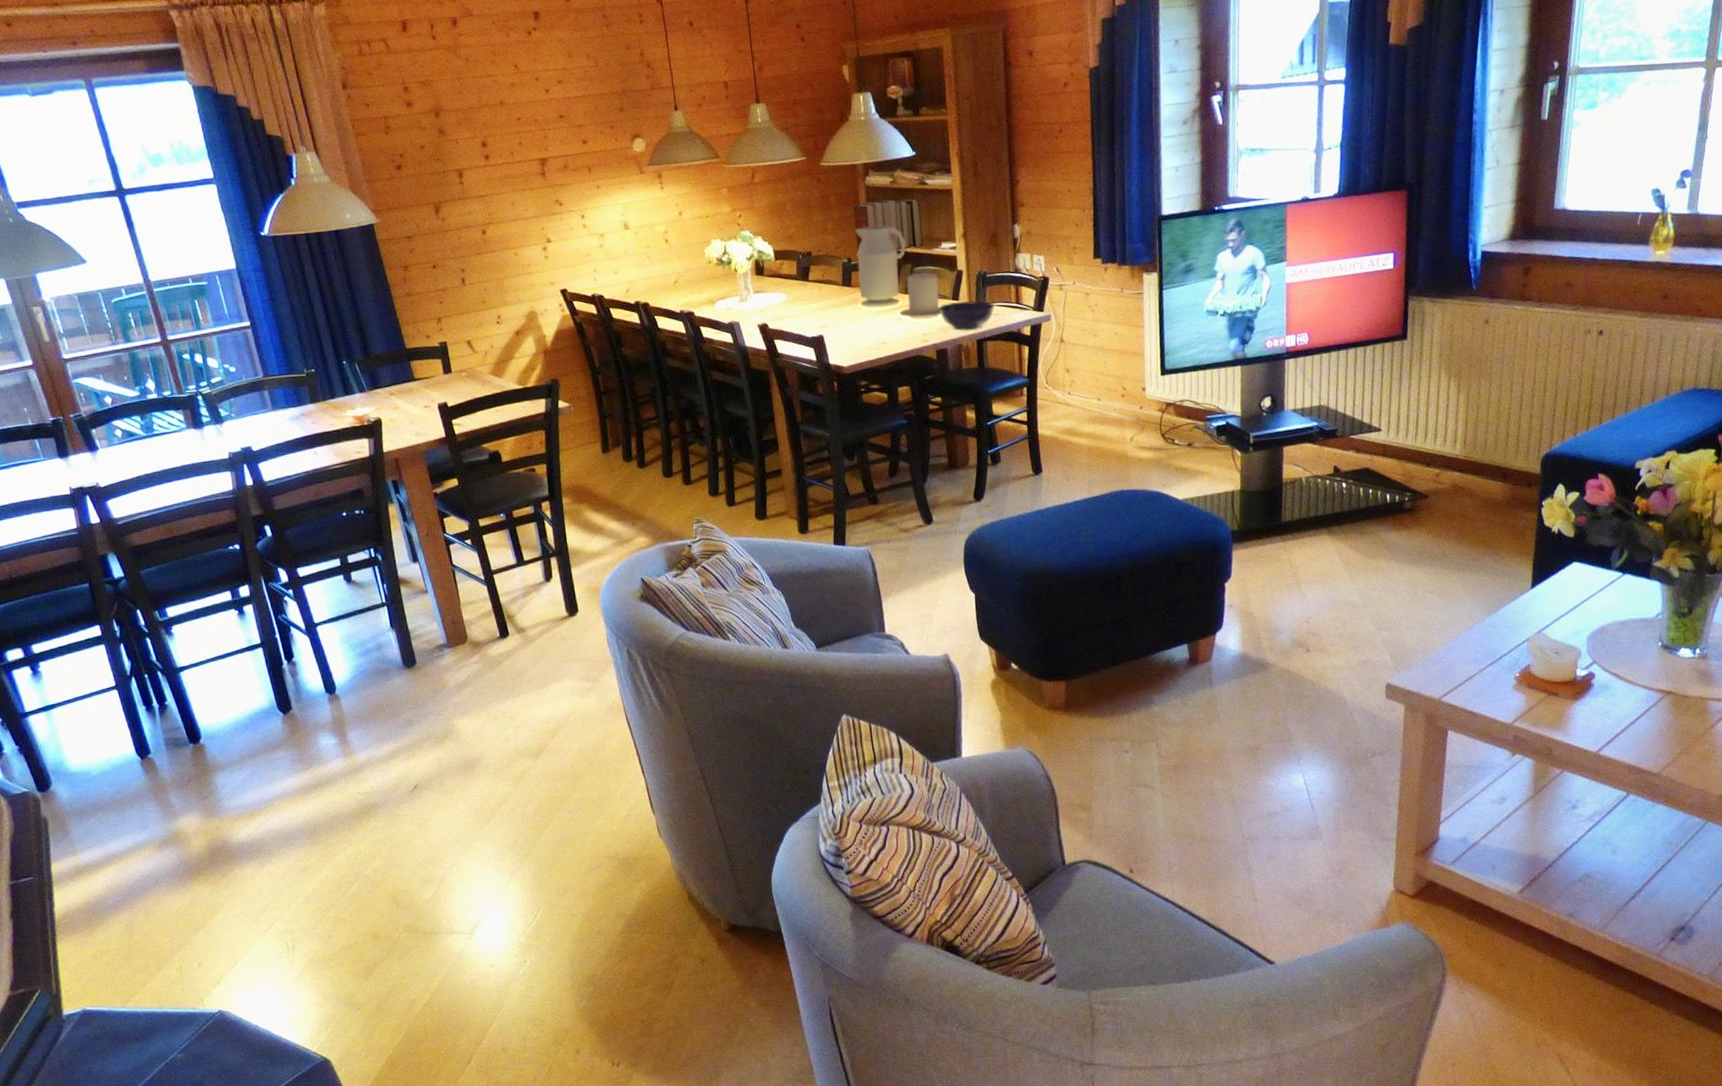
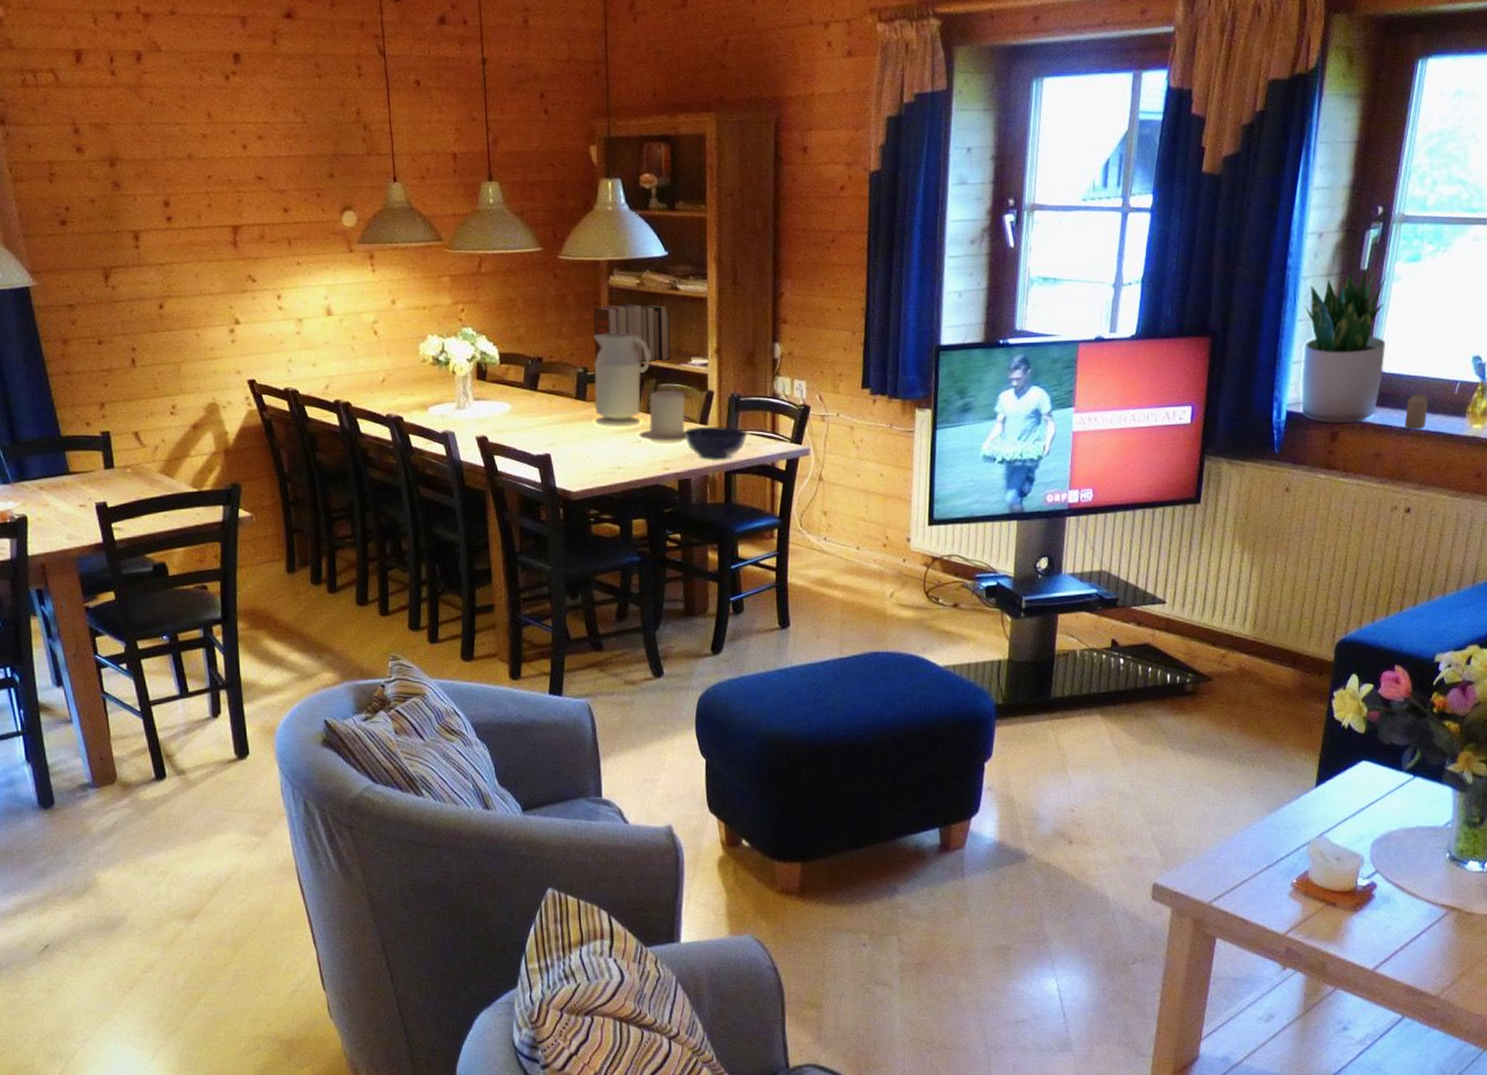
planter: none [1491,117,1570,260] -> present [1301,267,1390,423]
candle: none [1592,226,1613,260] -> present [1405,393,1428,429]

